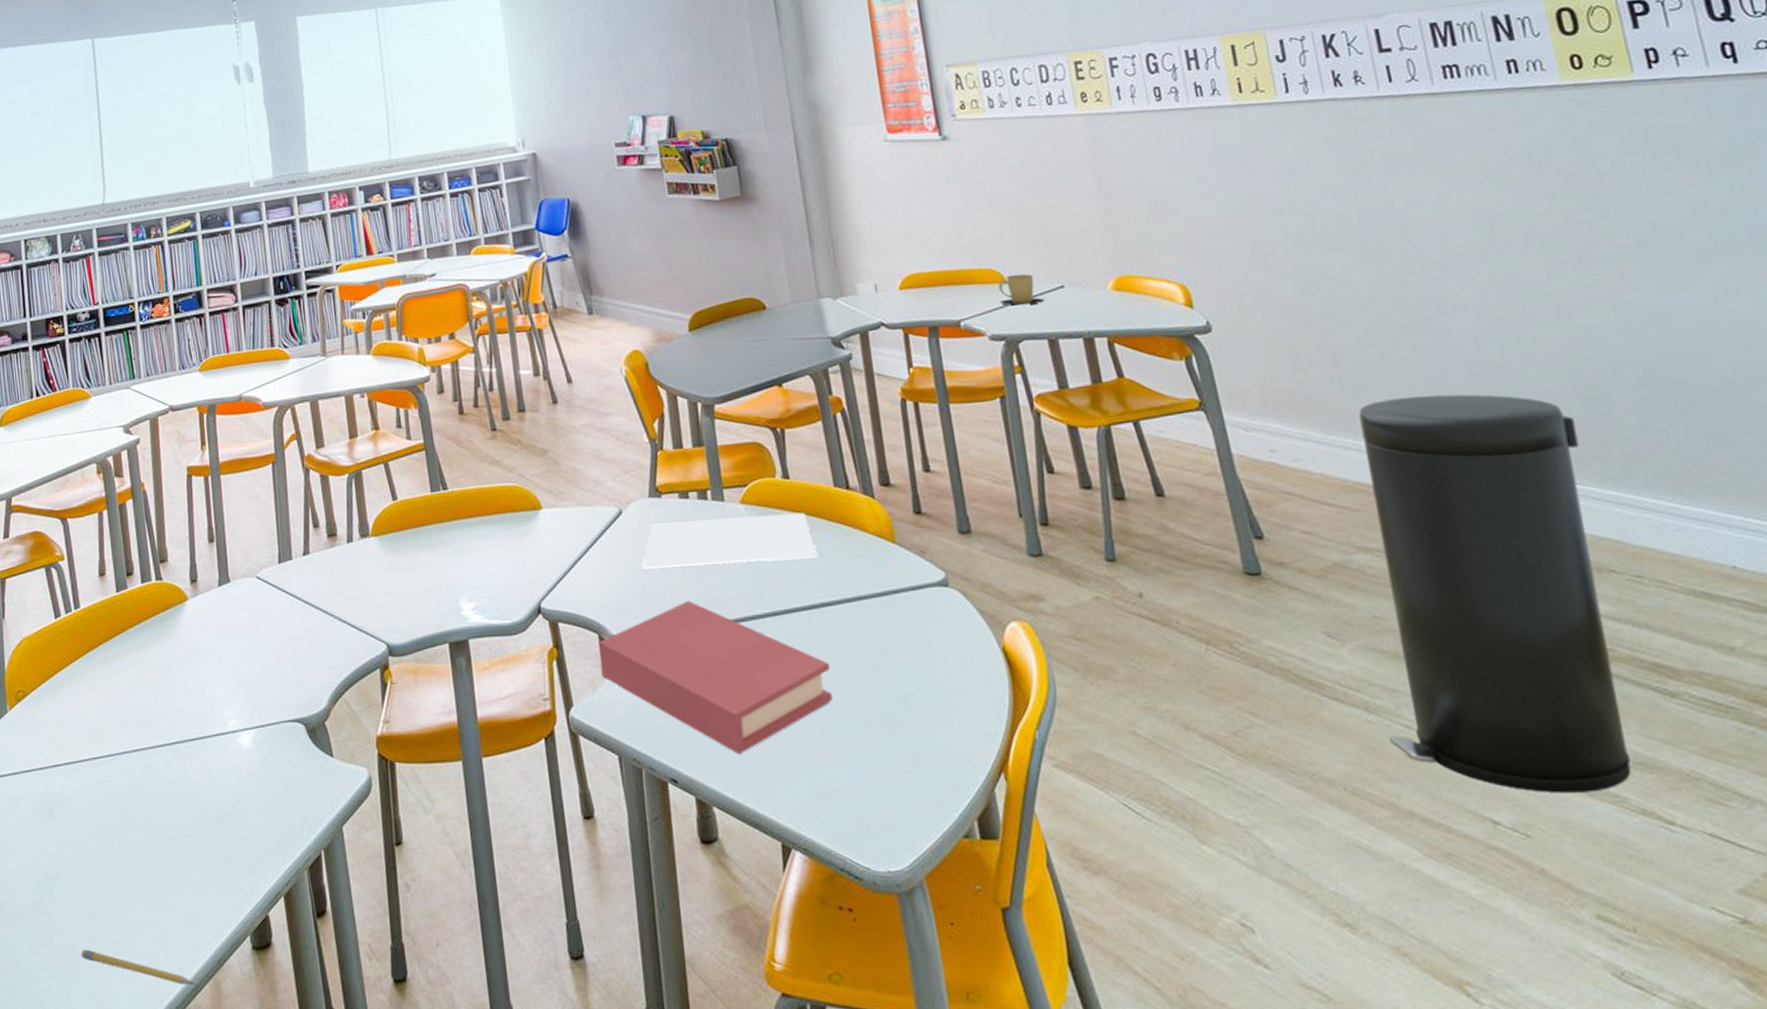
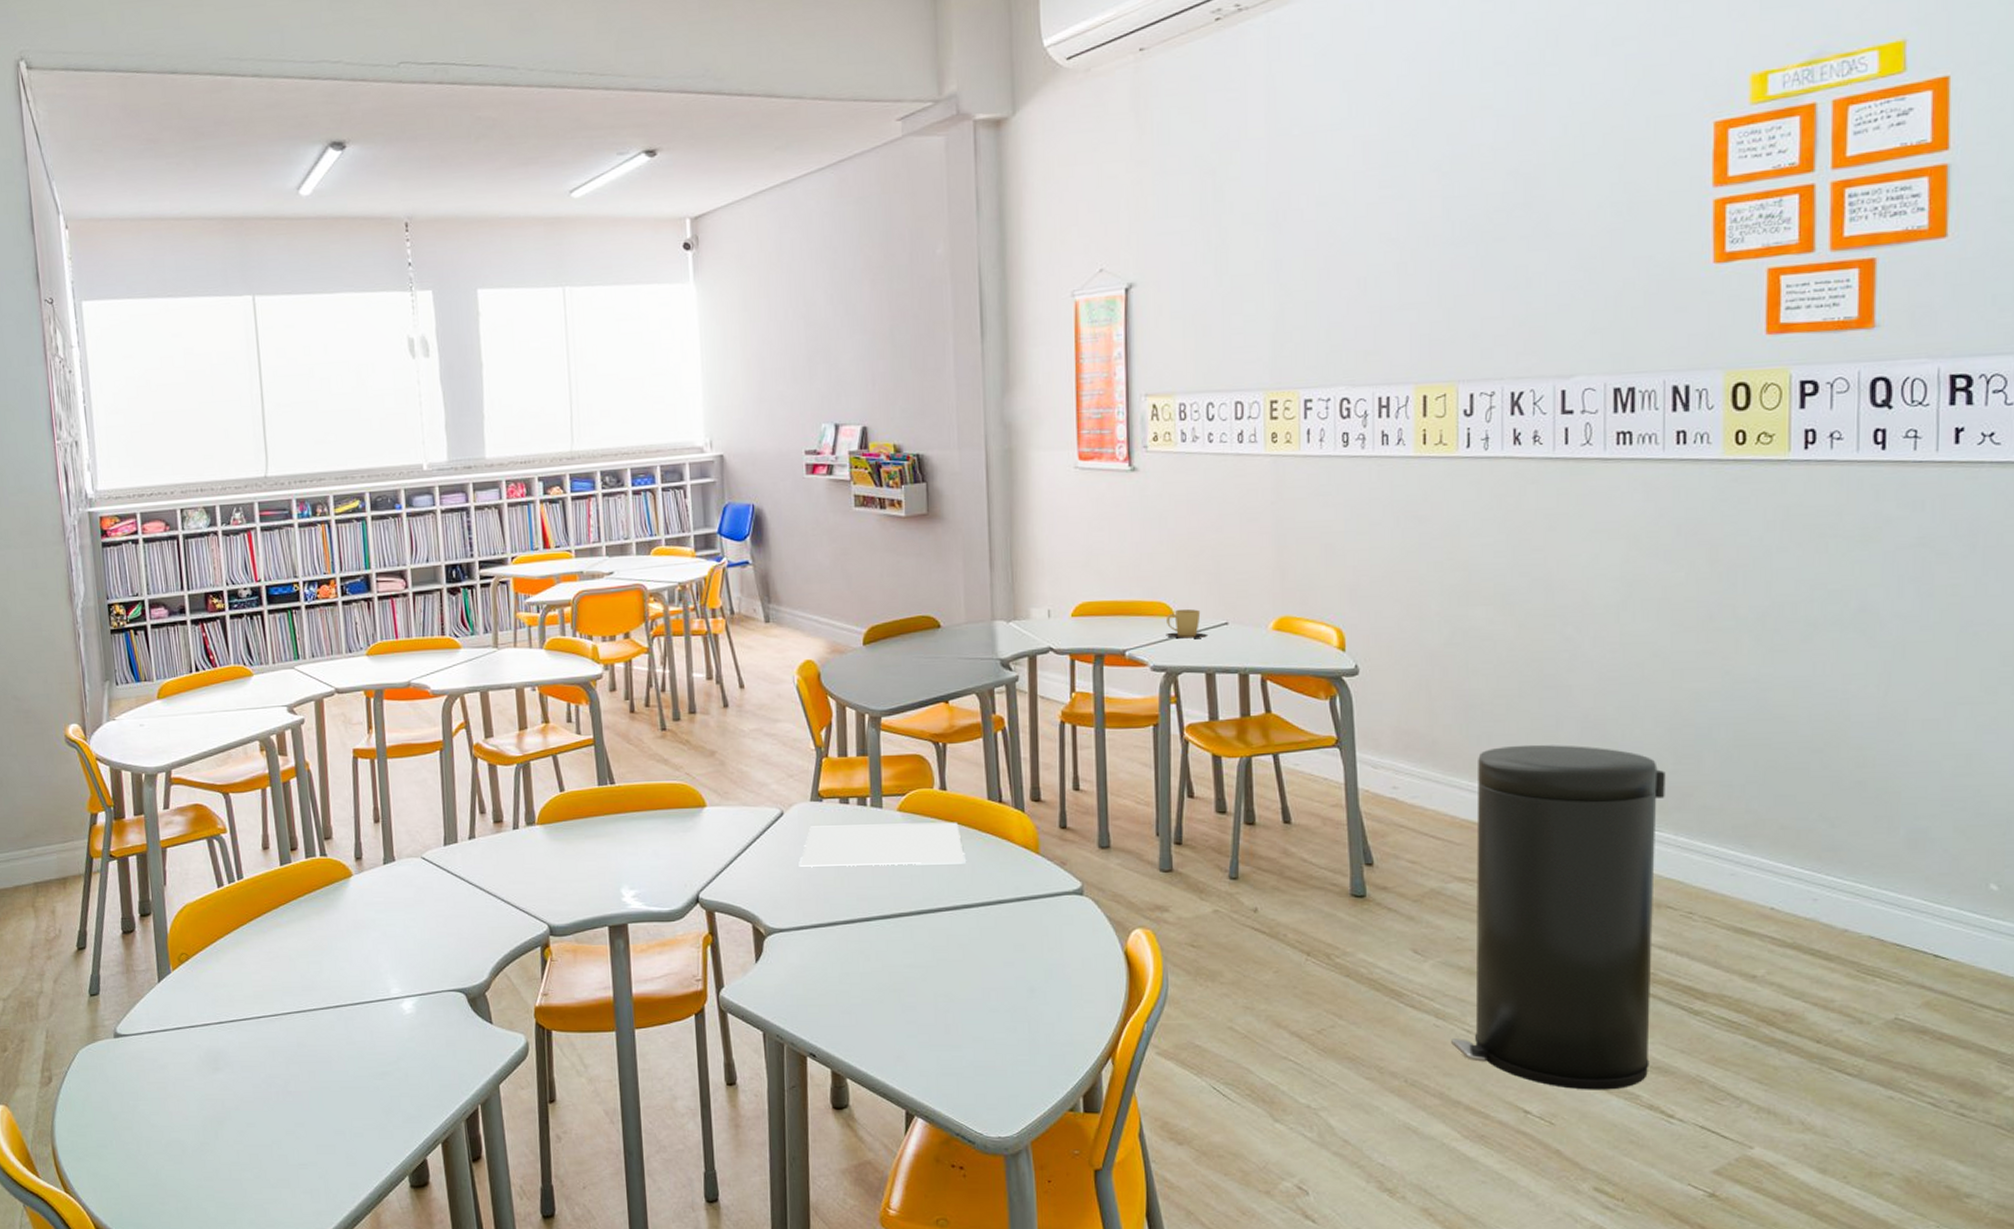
pencil: present [81,949,195,985] -> none [246,1184,356,1216]
book: present [598,600,833,754] -> none [751,897,966,1034]

